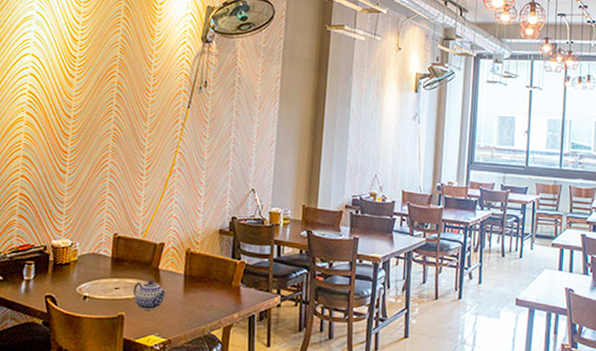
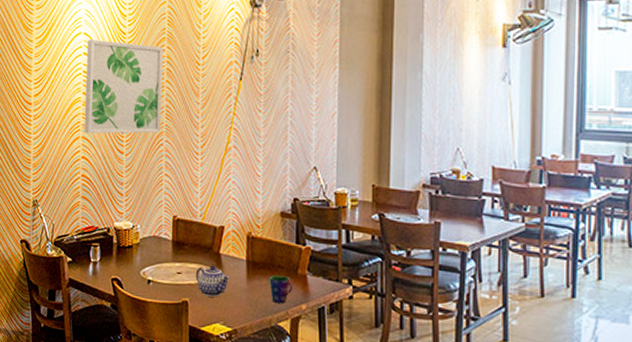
wall art: none [25,60,115,154] -> present [84,39,164,134]
cup: none [204,288,227,313] -> present [269,275,293,303]

